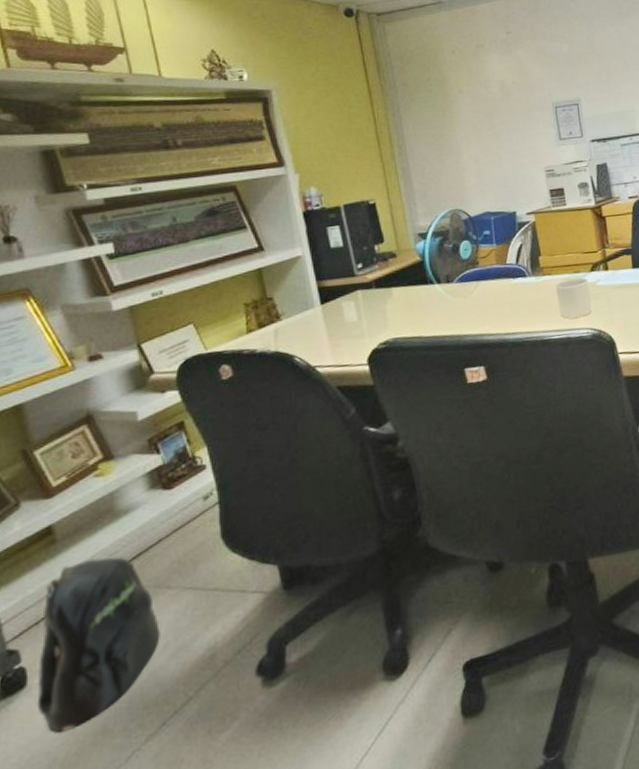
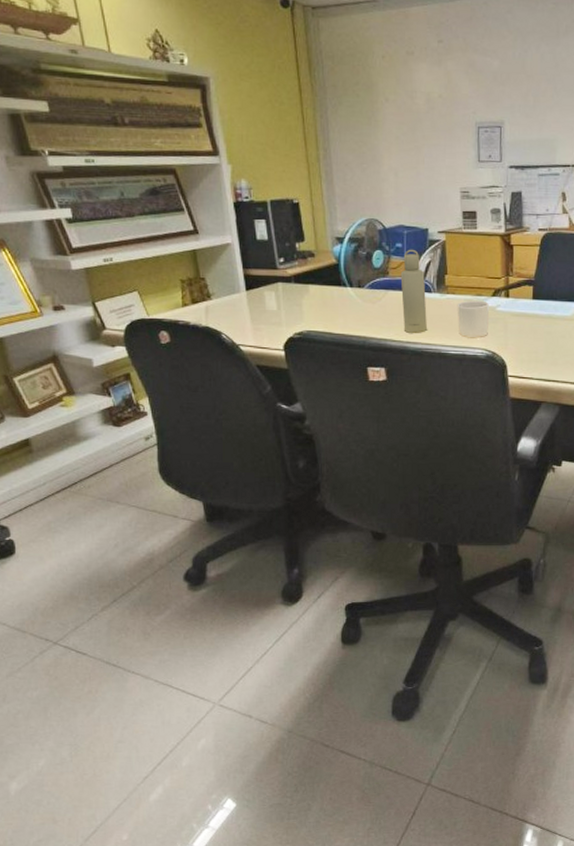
backpack: present [37,556,160,733] -> none [22,471,112,591]
bottle: none [491,234,527,325] -> present [400,249,428,334]

